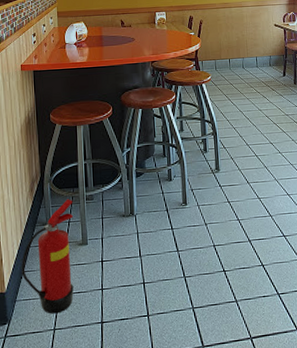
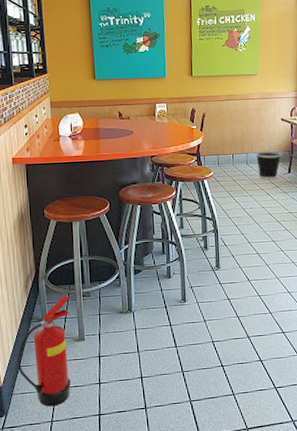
wastebasket: none [251,55,277,84] -> present [256,151,282,180]

